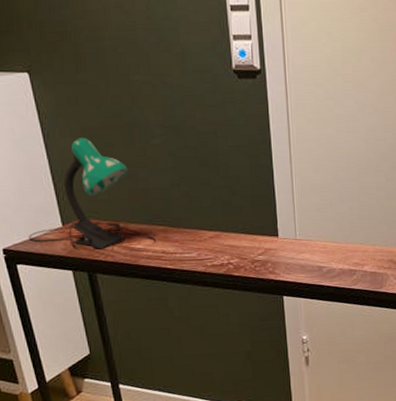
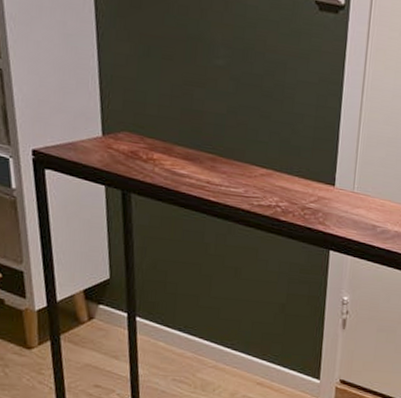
desk lamp: present [28,138,157,250] -> none [63,44,203,173]

